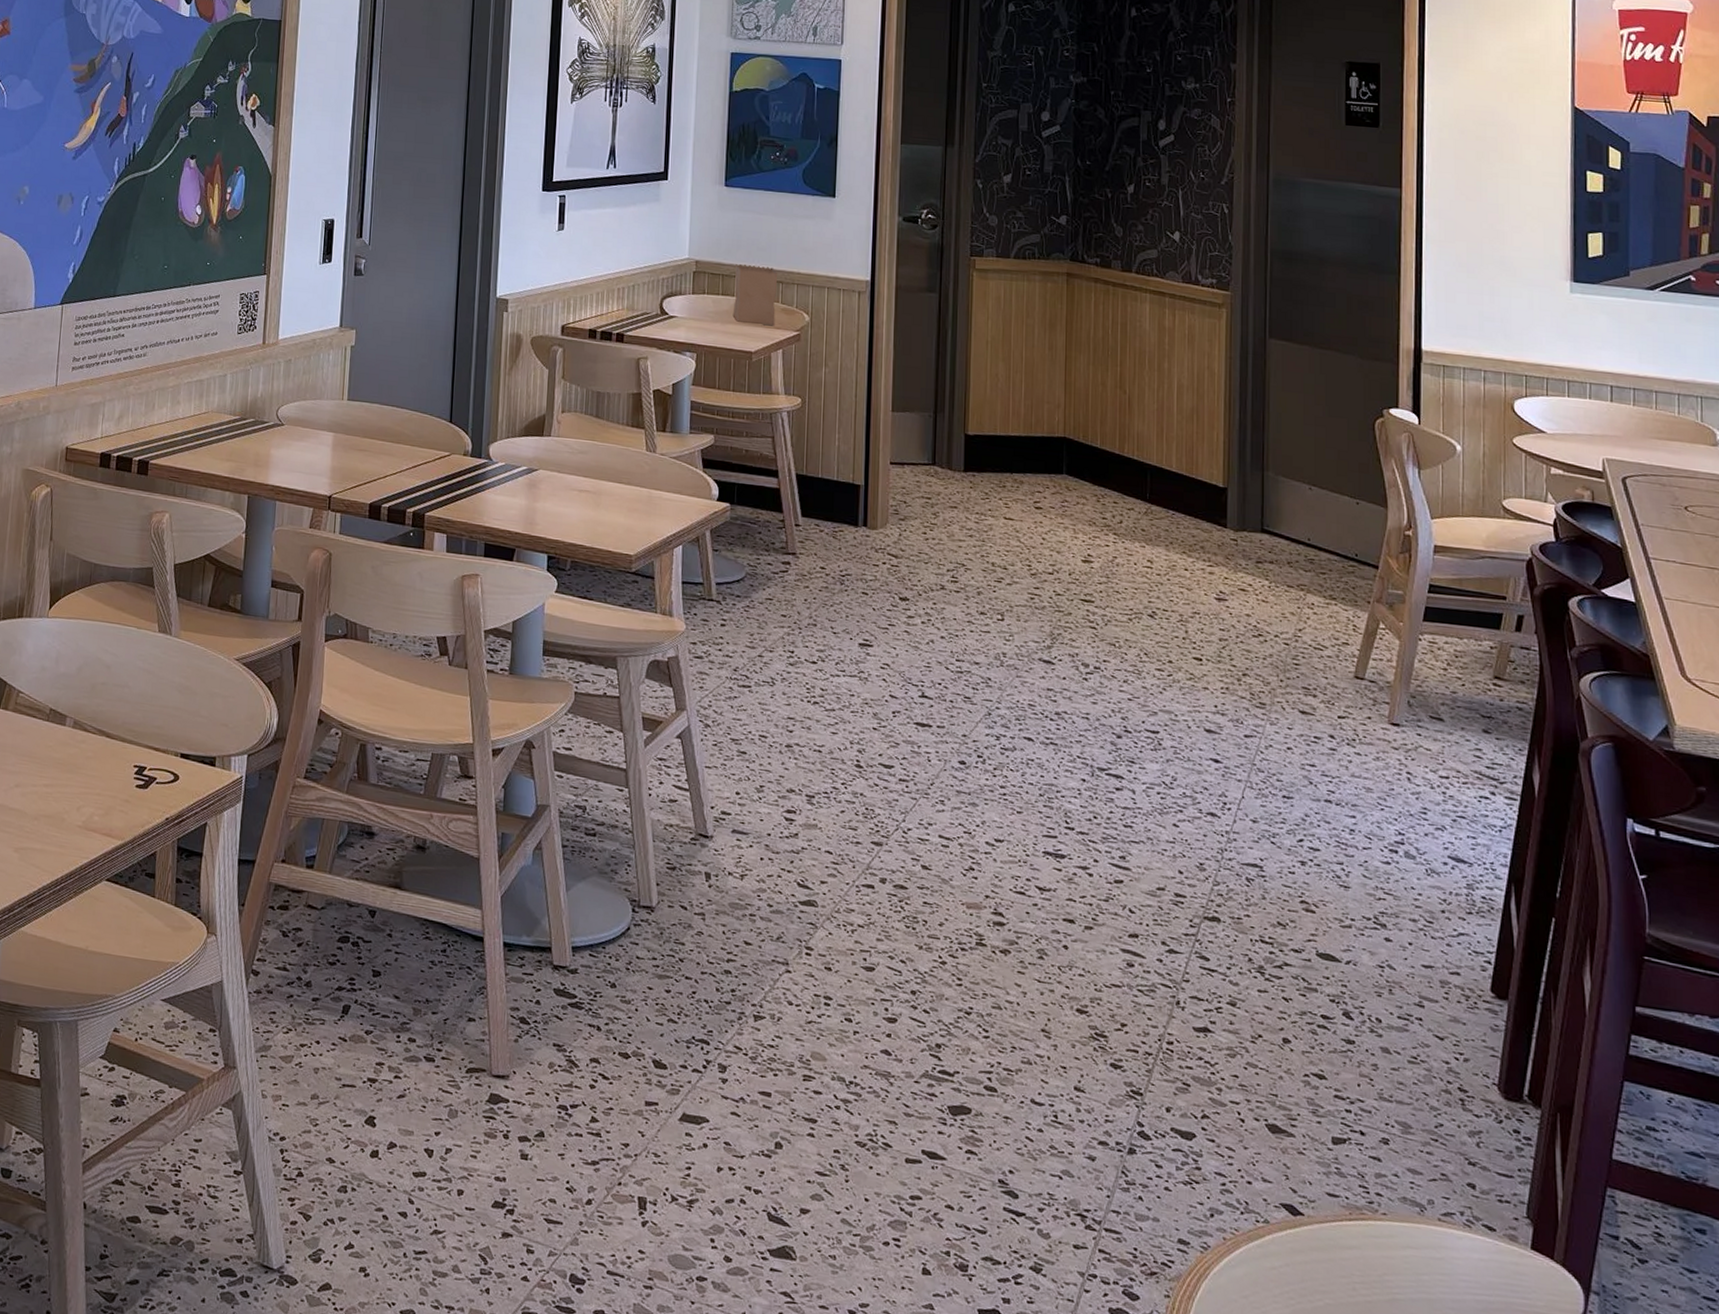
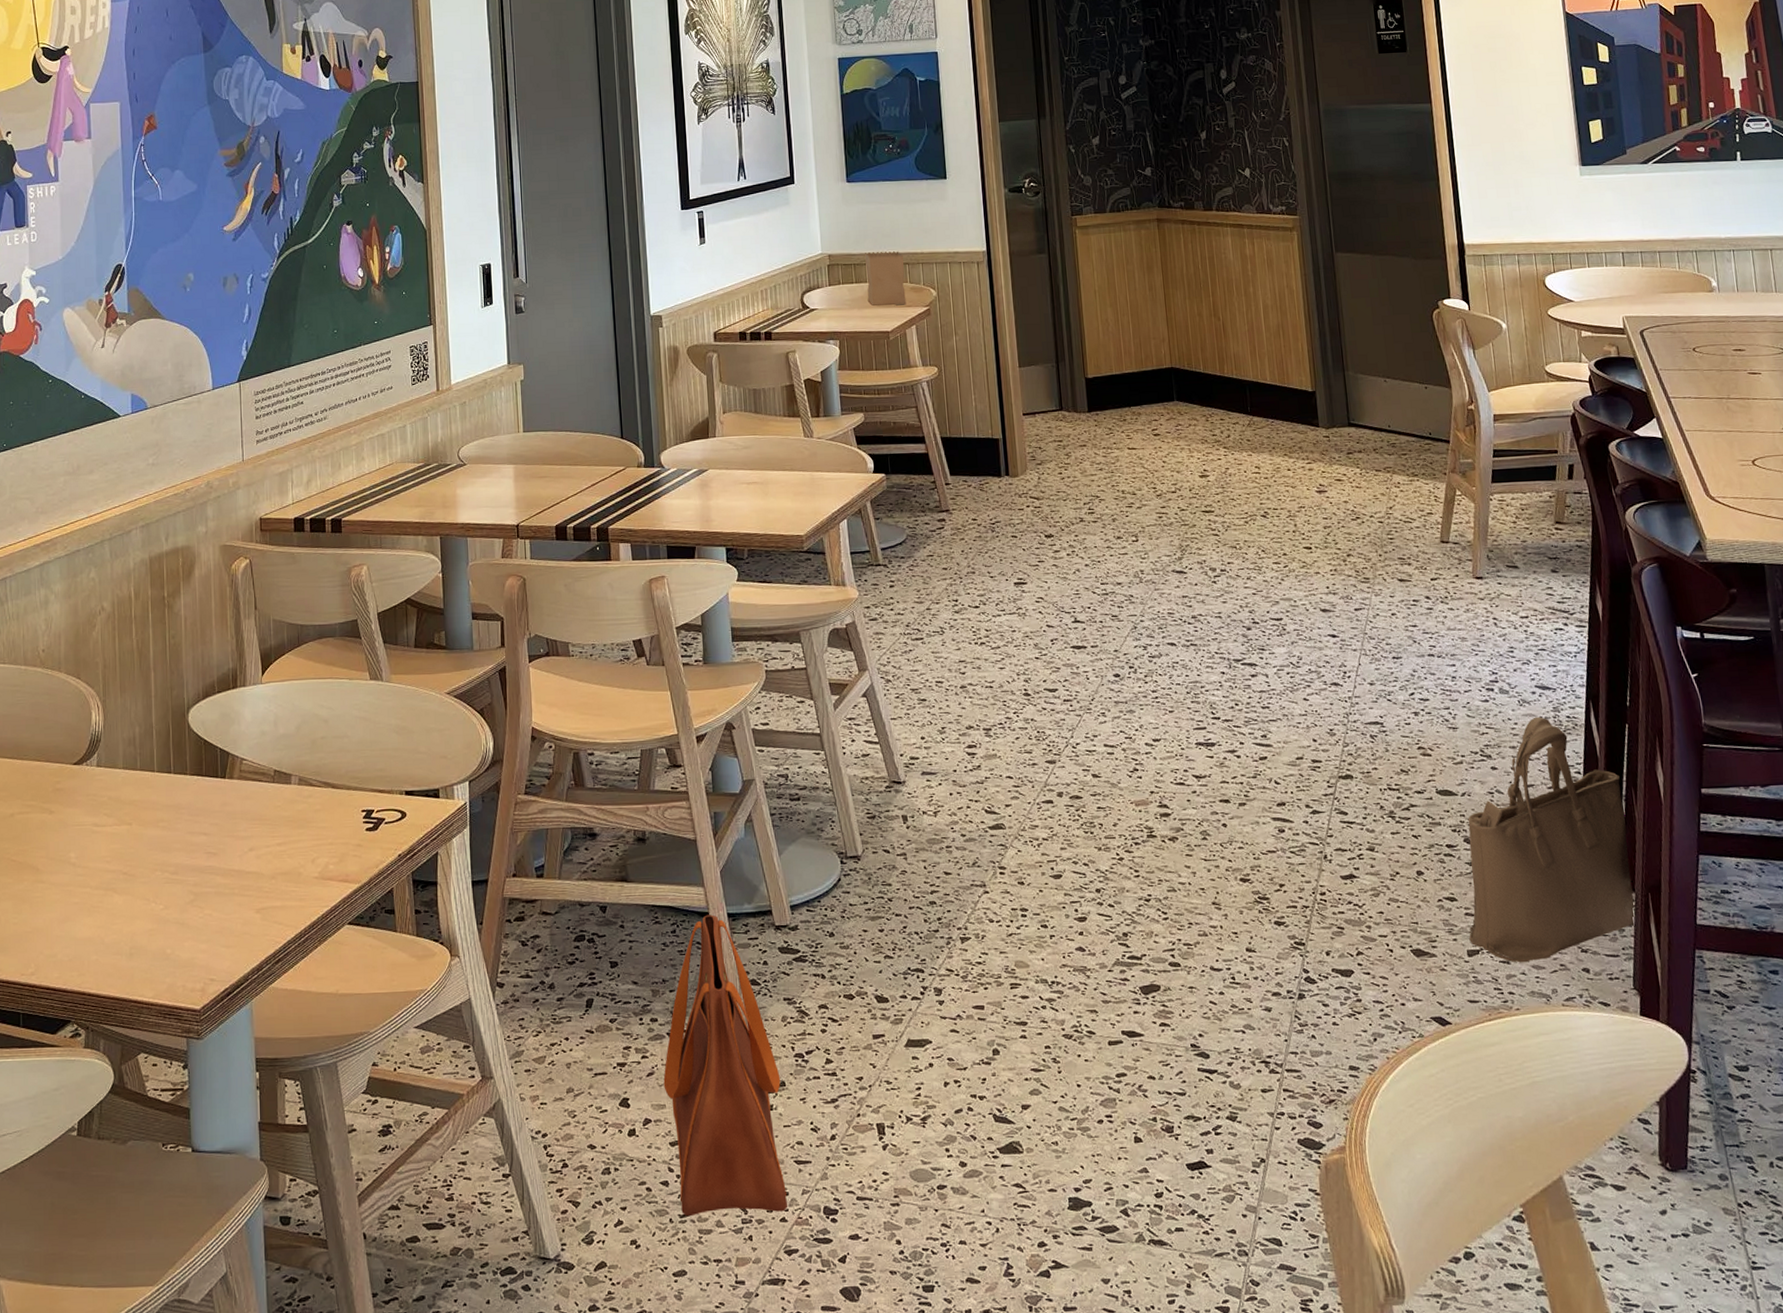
shopping bag: none [414,939,540,1270] -> present [663,914,787,1216]
handbag: none [1336,891,1540,1165] -> present [1468,716,1636,963]

